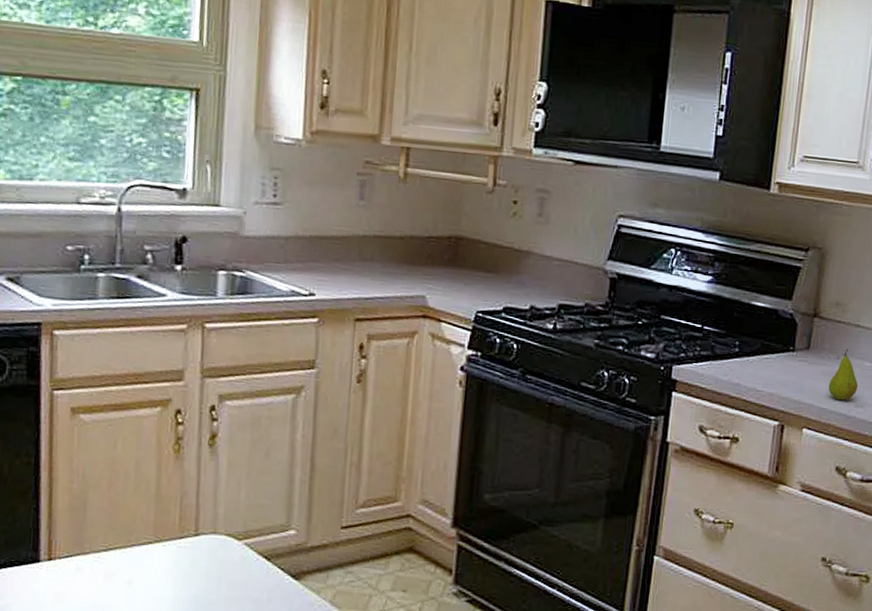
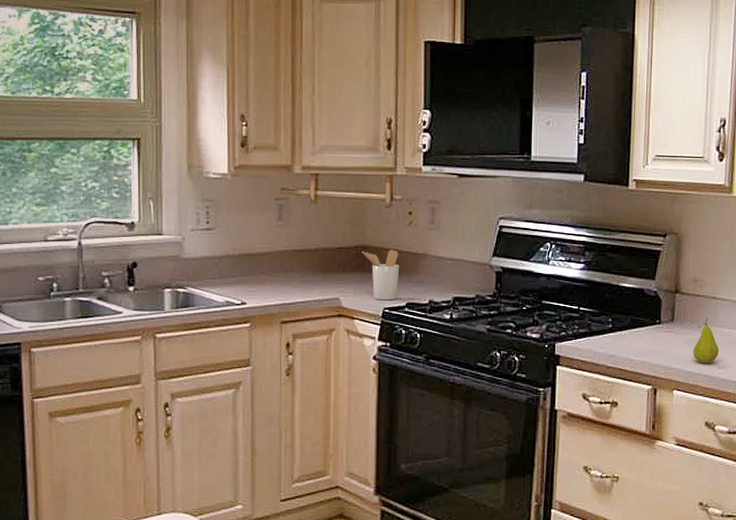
utensil holder: none [455,242,499,303] -> present [362,250,400,301]

